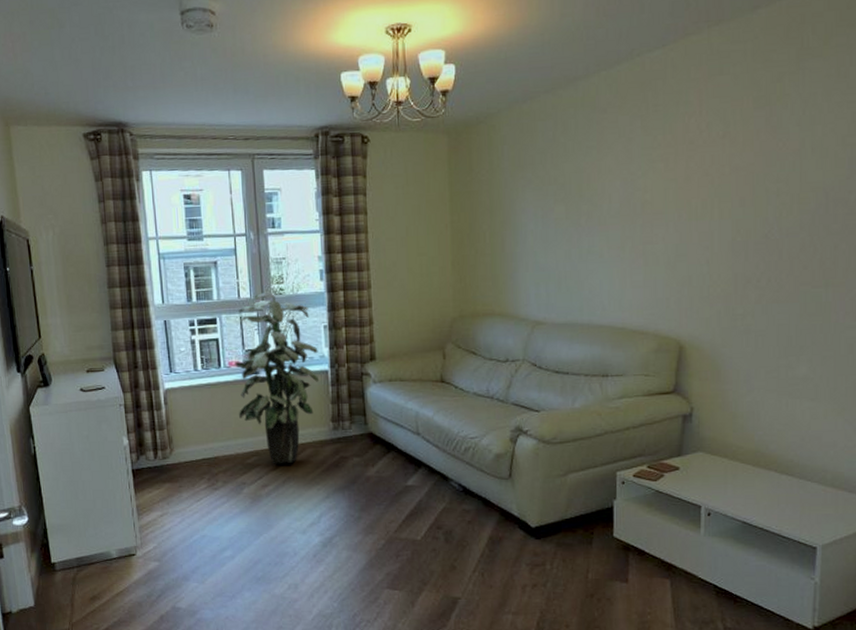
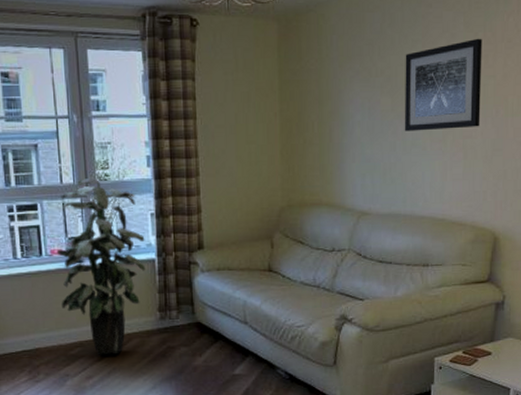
wall art: none [579,141,662,239] -> present [404,38,482,132]

